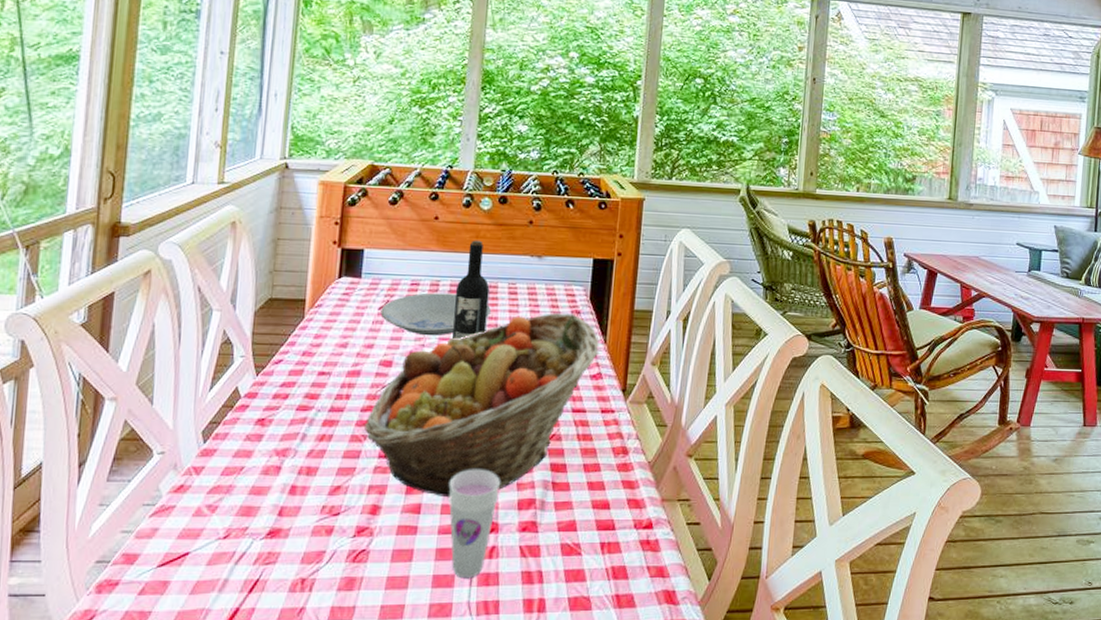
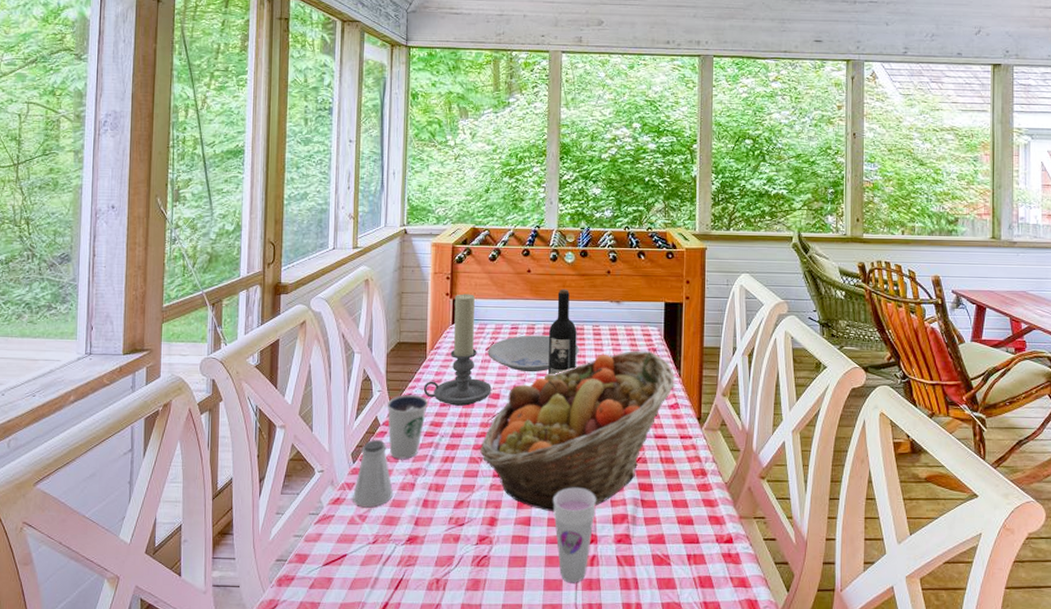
saltshaker: none [200,415,253,496] -> present [353,440,393,508]
dixie cup: none [250,360,304,438] -> present [387,394,429,459]
candle holder: none [298,242,383,375] -> present [423,294,492,406]

